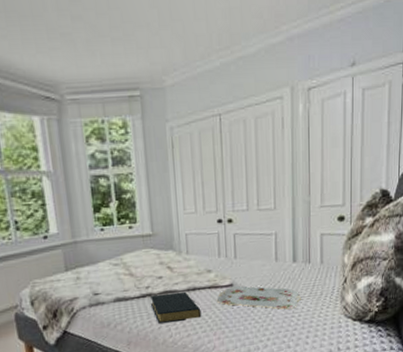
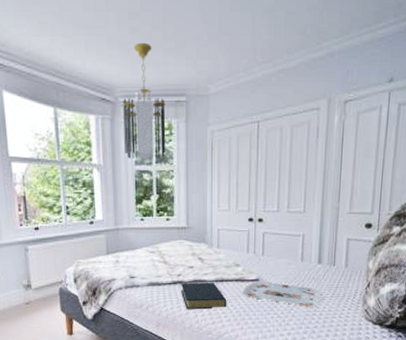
chandelier: none [69,31,122,163] -> present [122,42,166,160]

